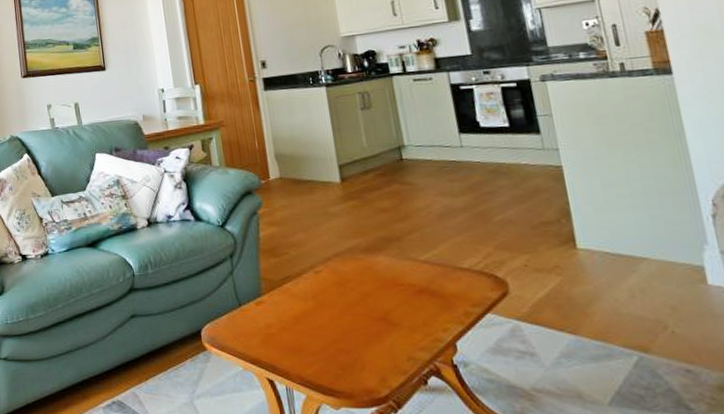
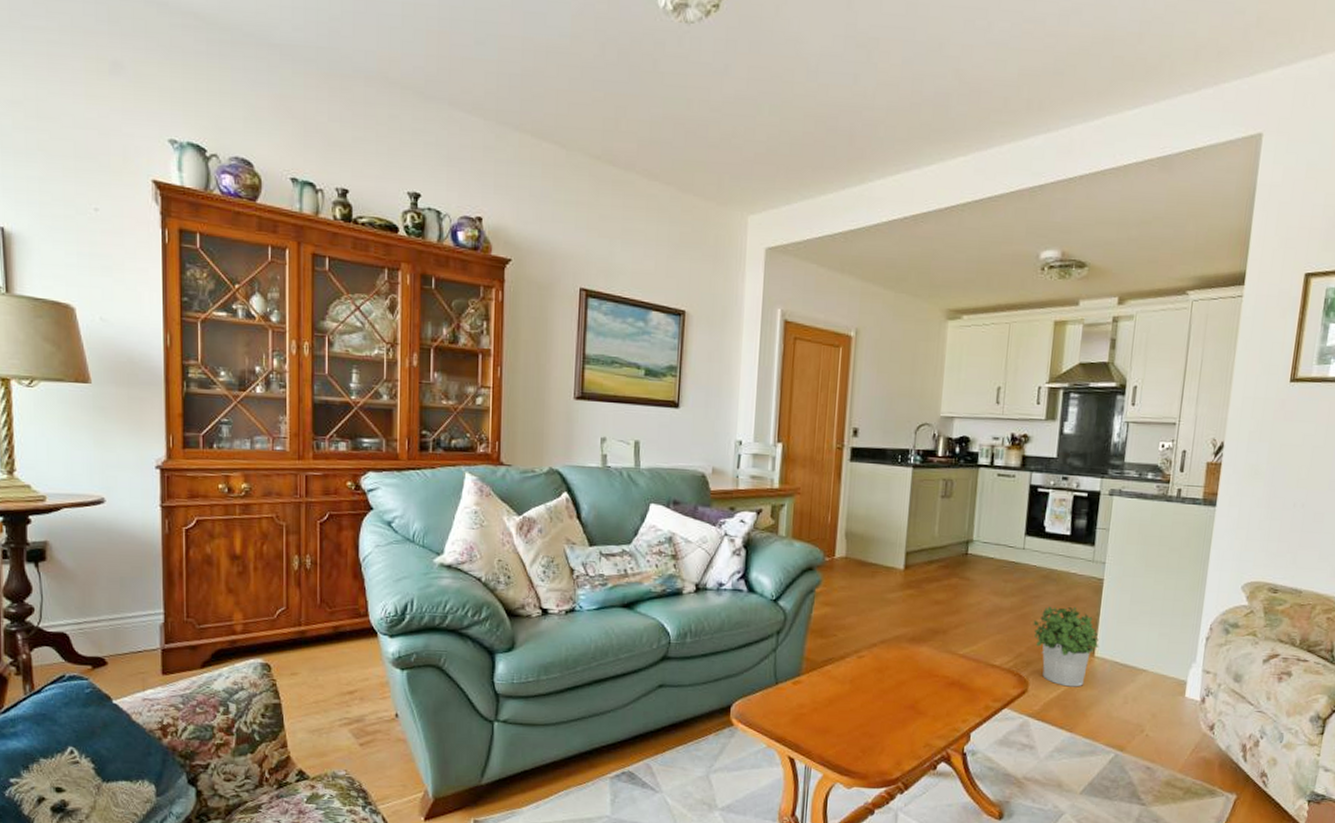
potted plant: none [493,198,580,284] -> present [1033,606,1099,687]

